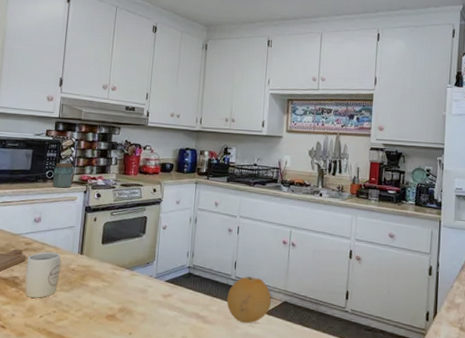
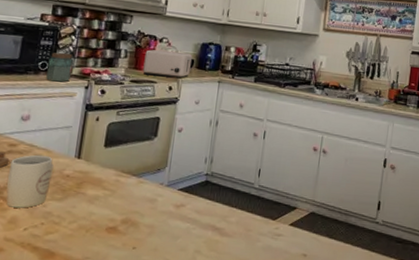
toaster: none [131,156,172,182] -> present [143,49,193,79]
fruit: present [227,276,271,324] -> none [247,185,297,236]

